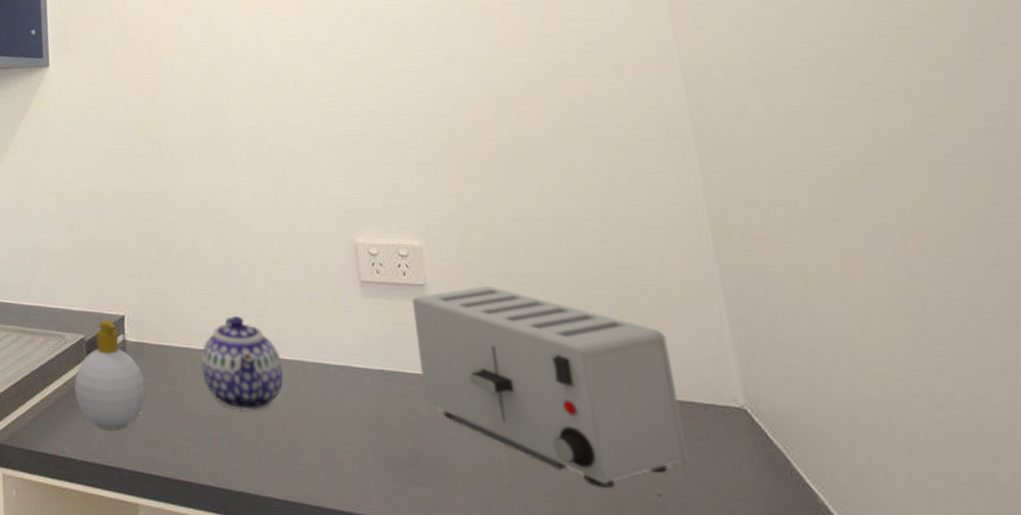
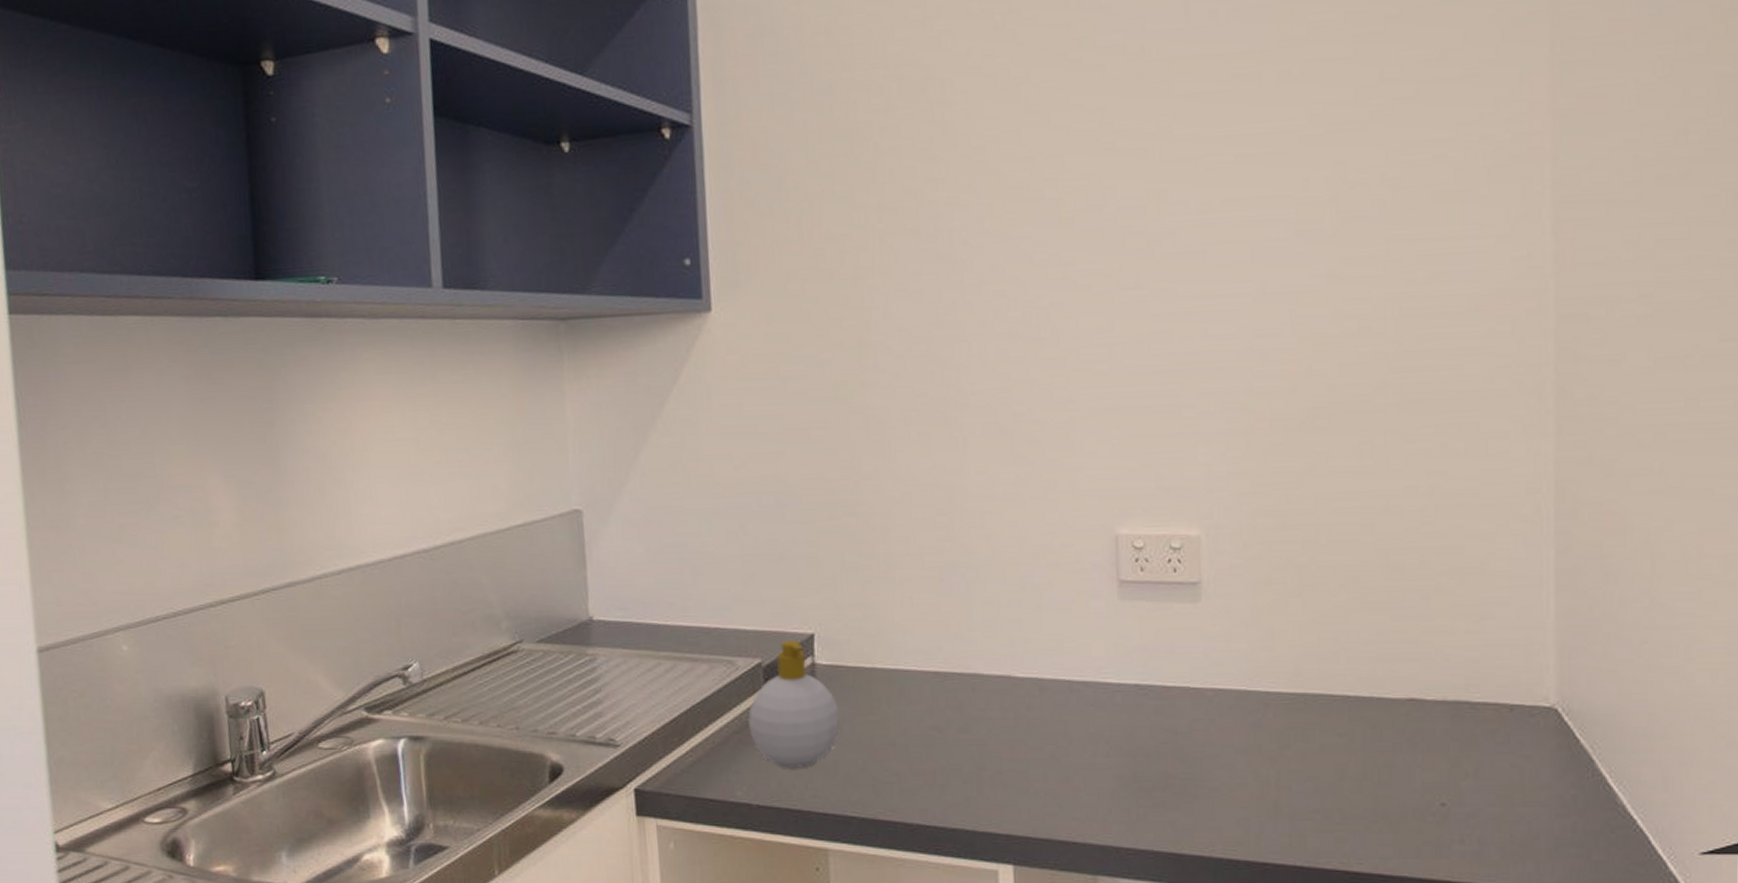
teapot: present [200,316,283,411] -> none [911,629,1014,739]
toaster: present [412,285,689,488] -> none [1181,580,1482,800]

